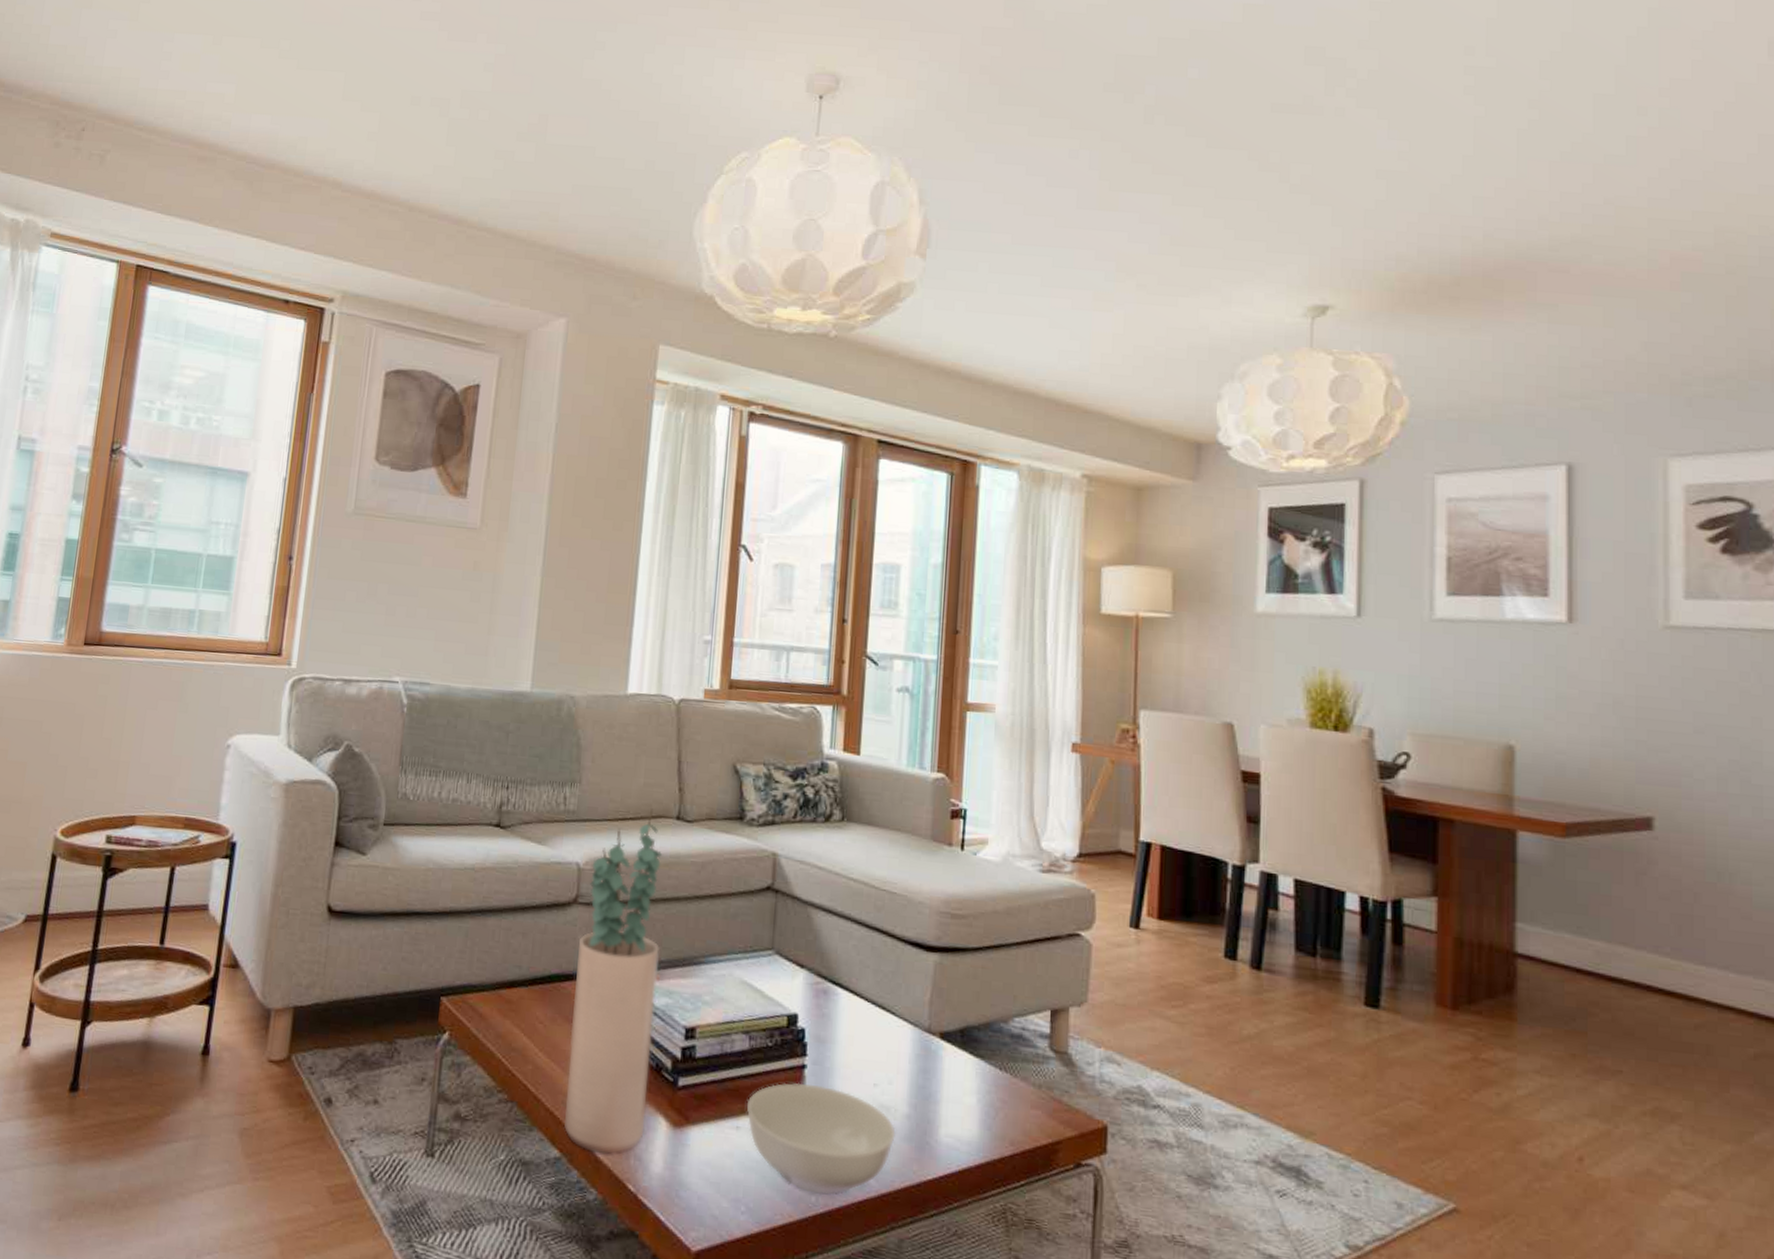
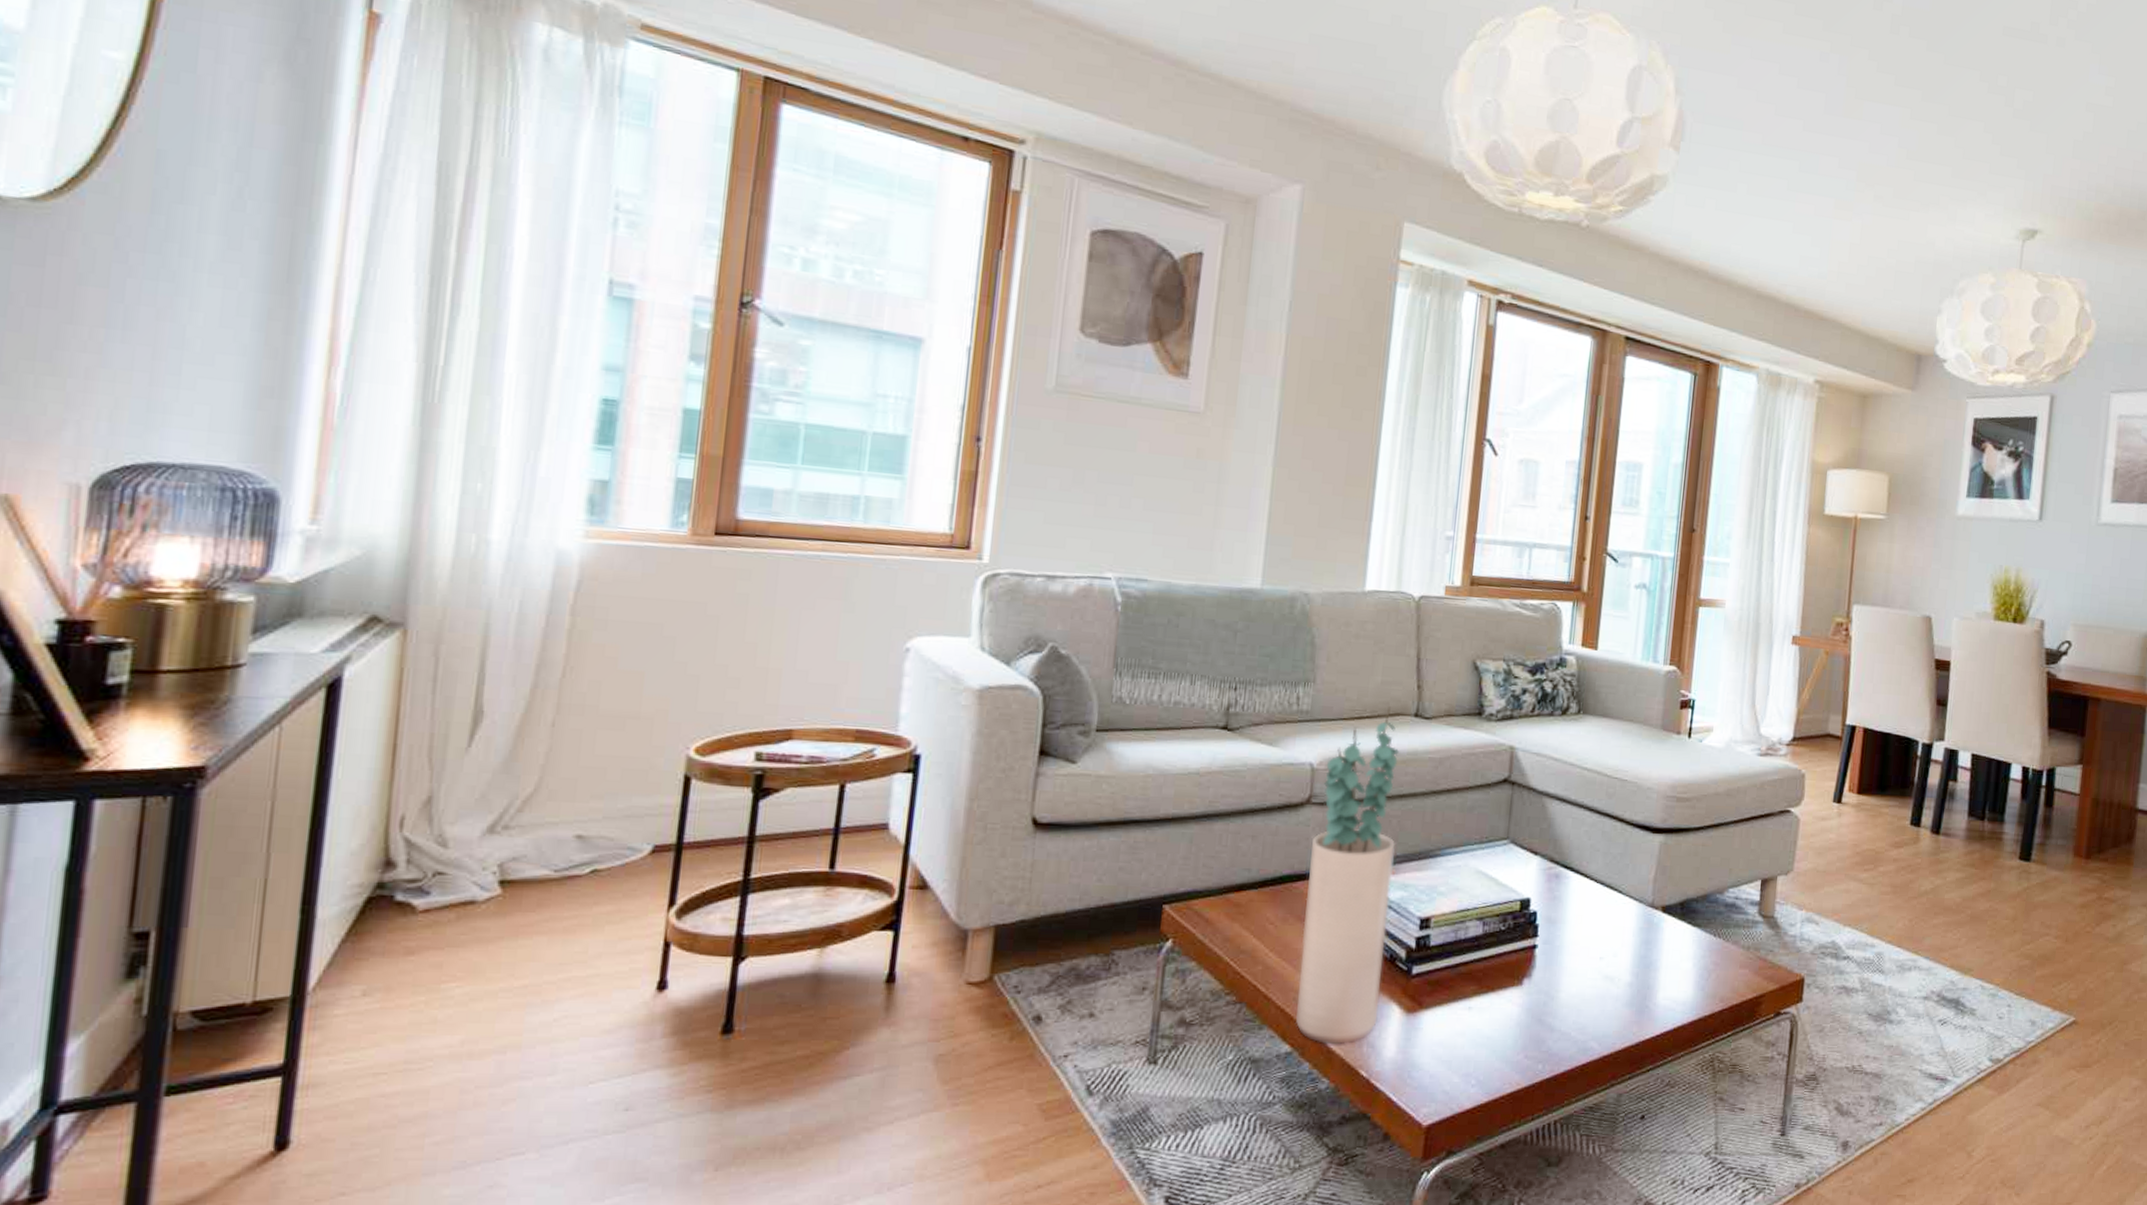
bowl: present [746,1082,896,1195] -> none [1478,962,1619,1061]

